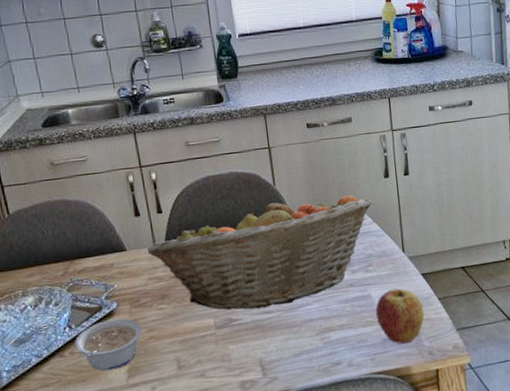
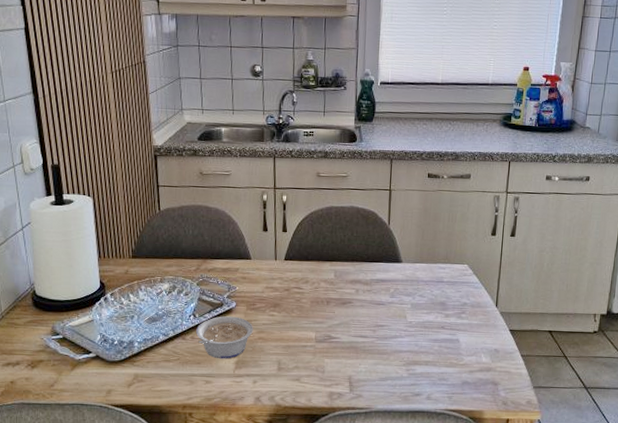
fruit basket: present [147,195,372,310] -> none [268,235,475,333]
apple: present [375,288,425,344] -> none [460,338,506,390]

